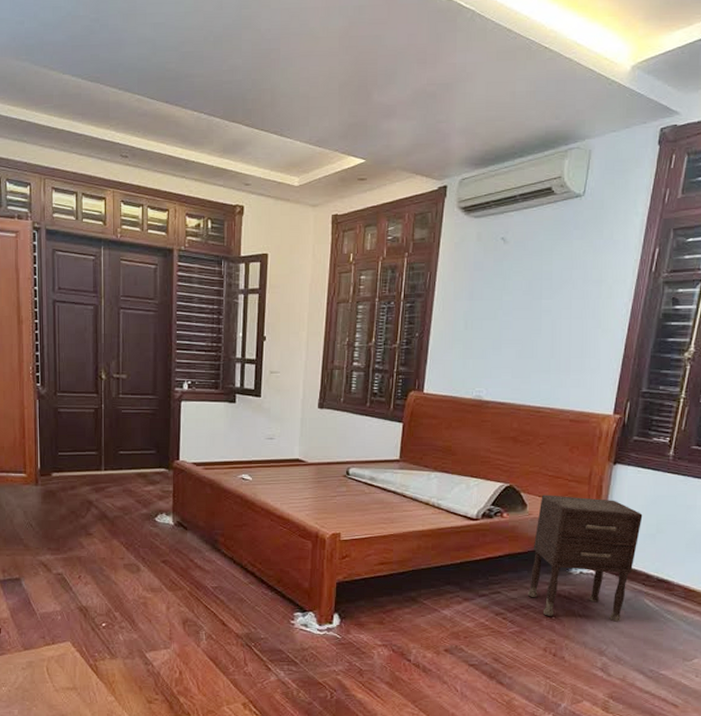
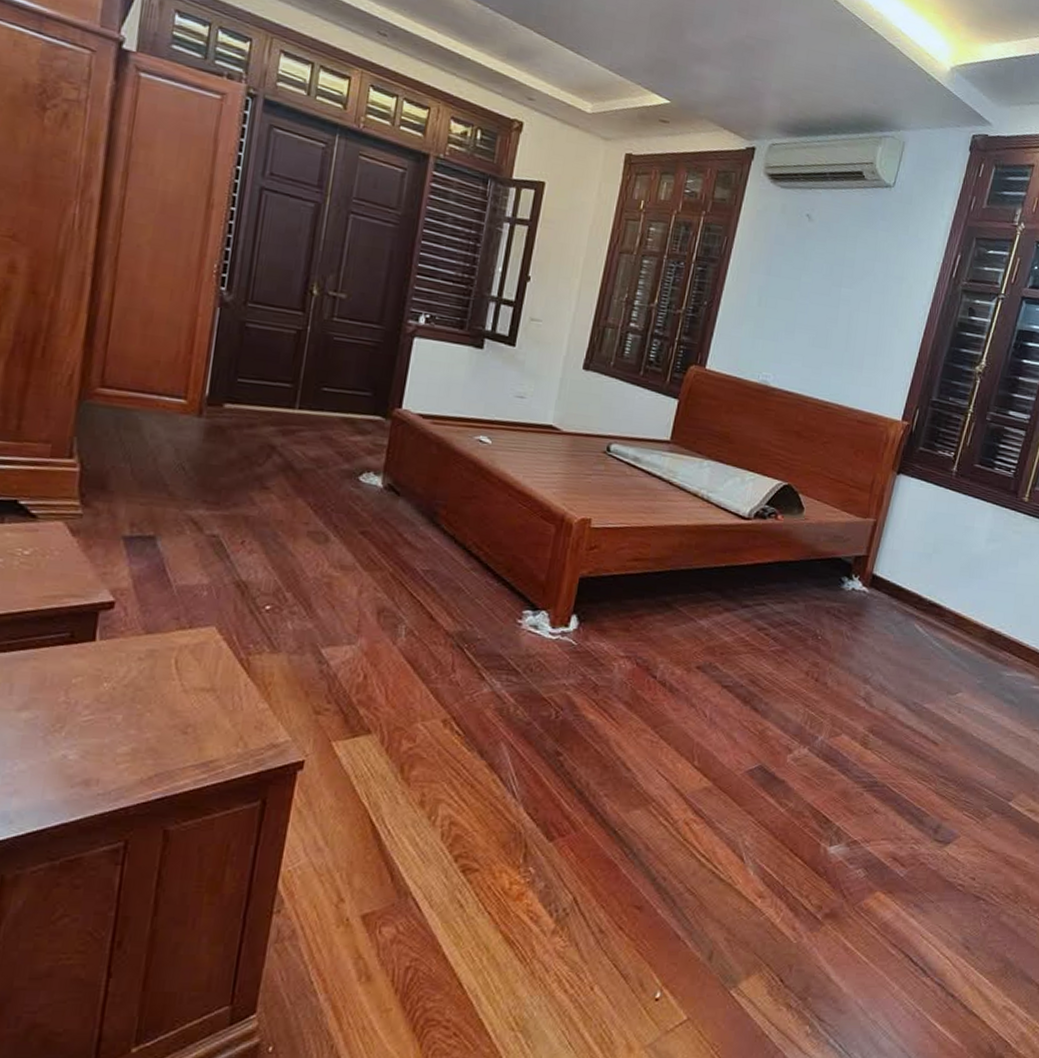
nightstand: present [528,495,643,622] -> none [795,499,921,647]

